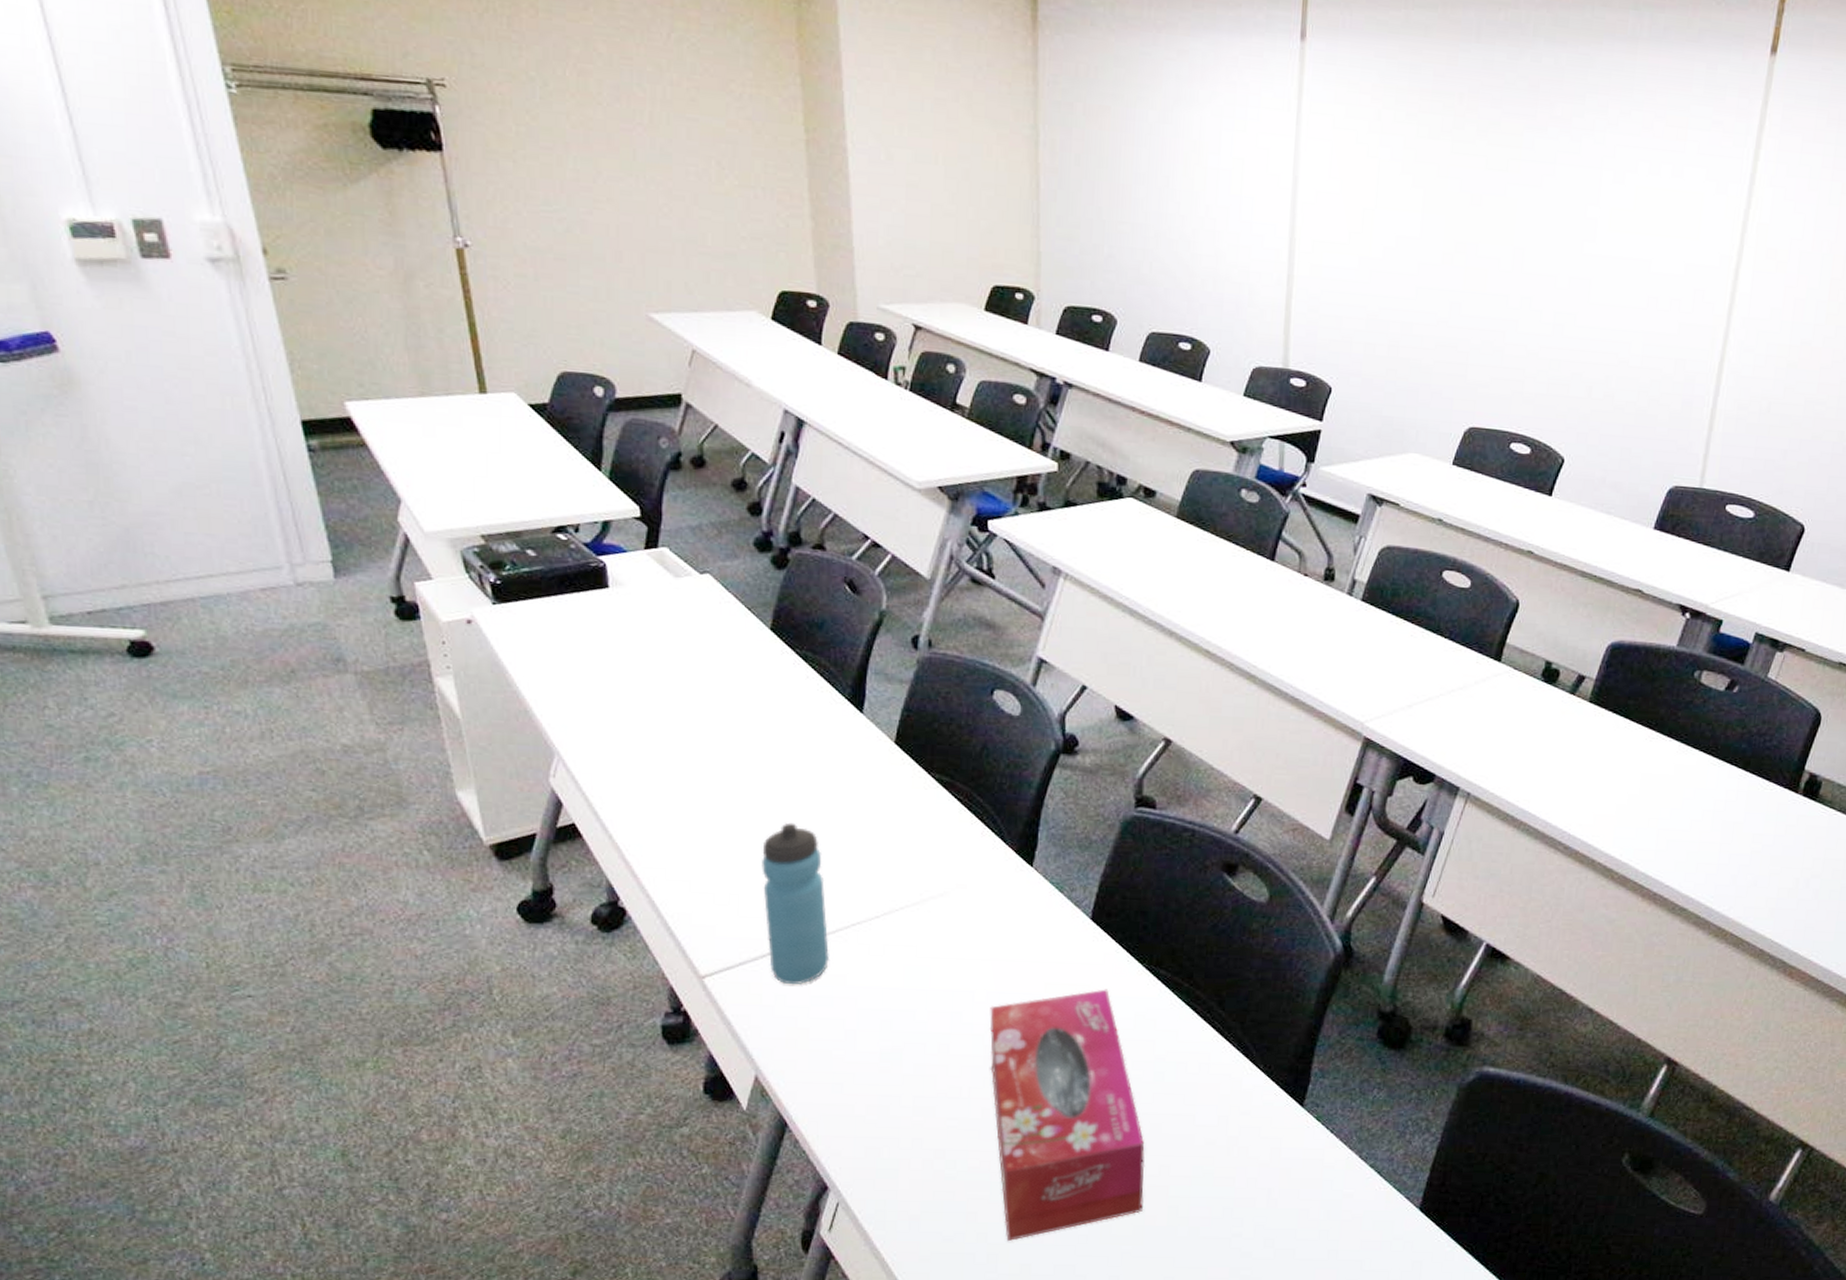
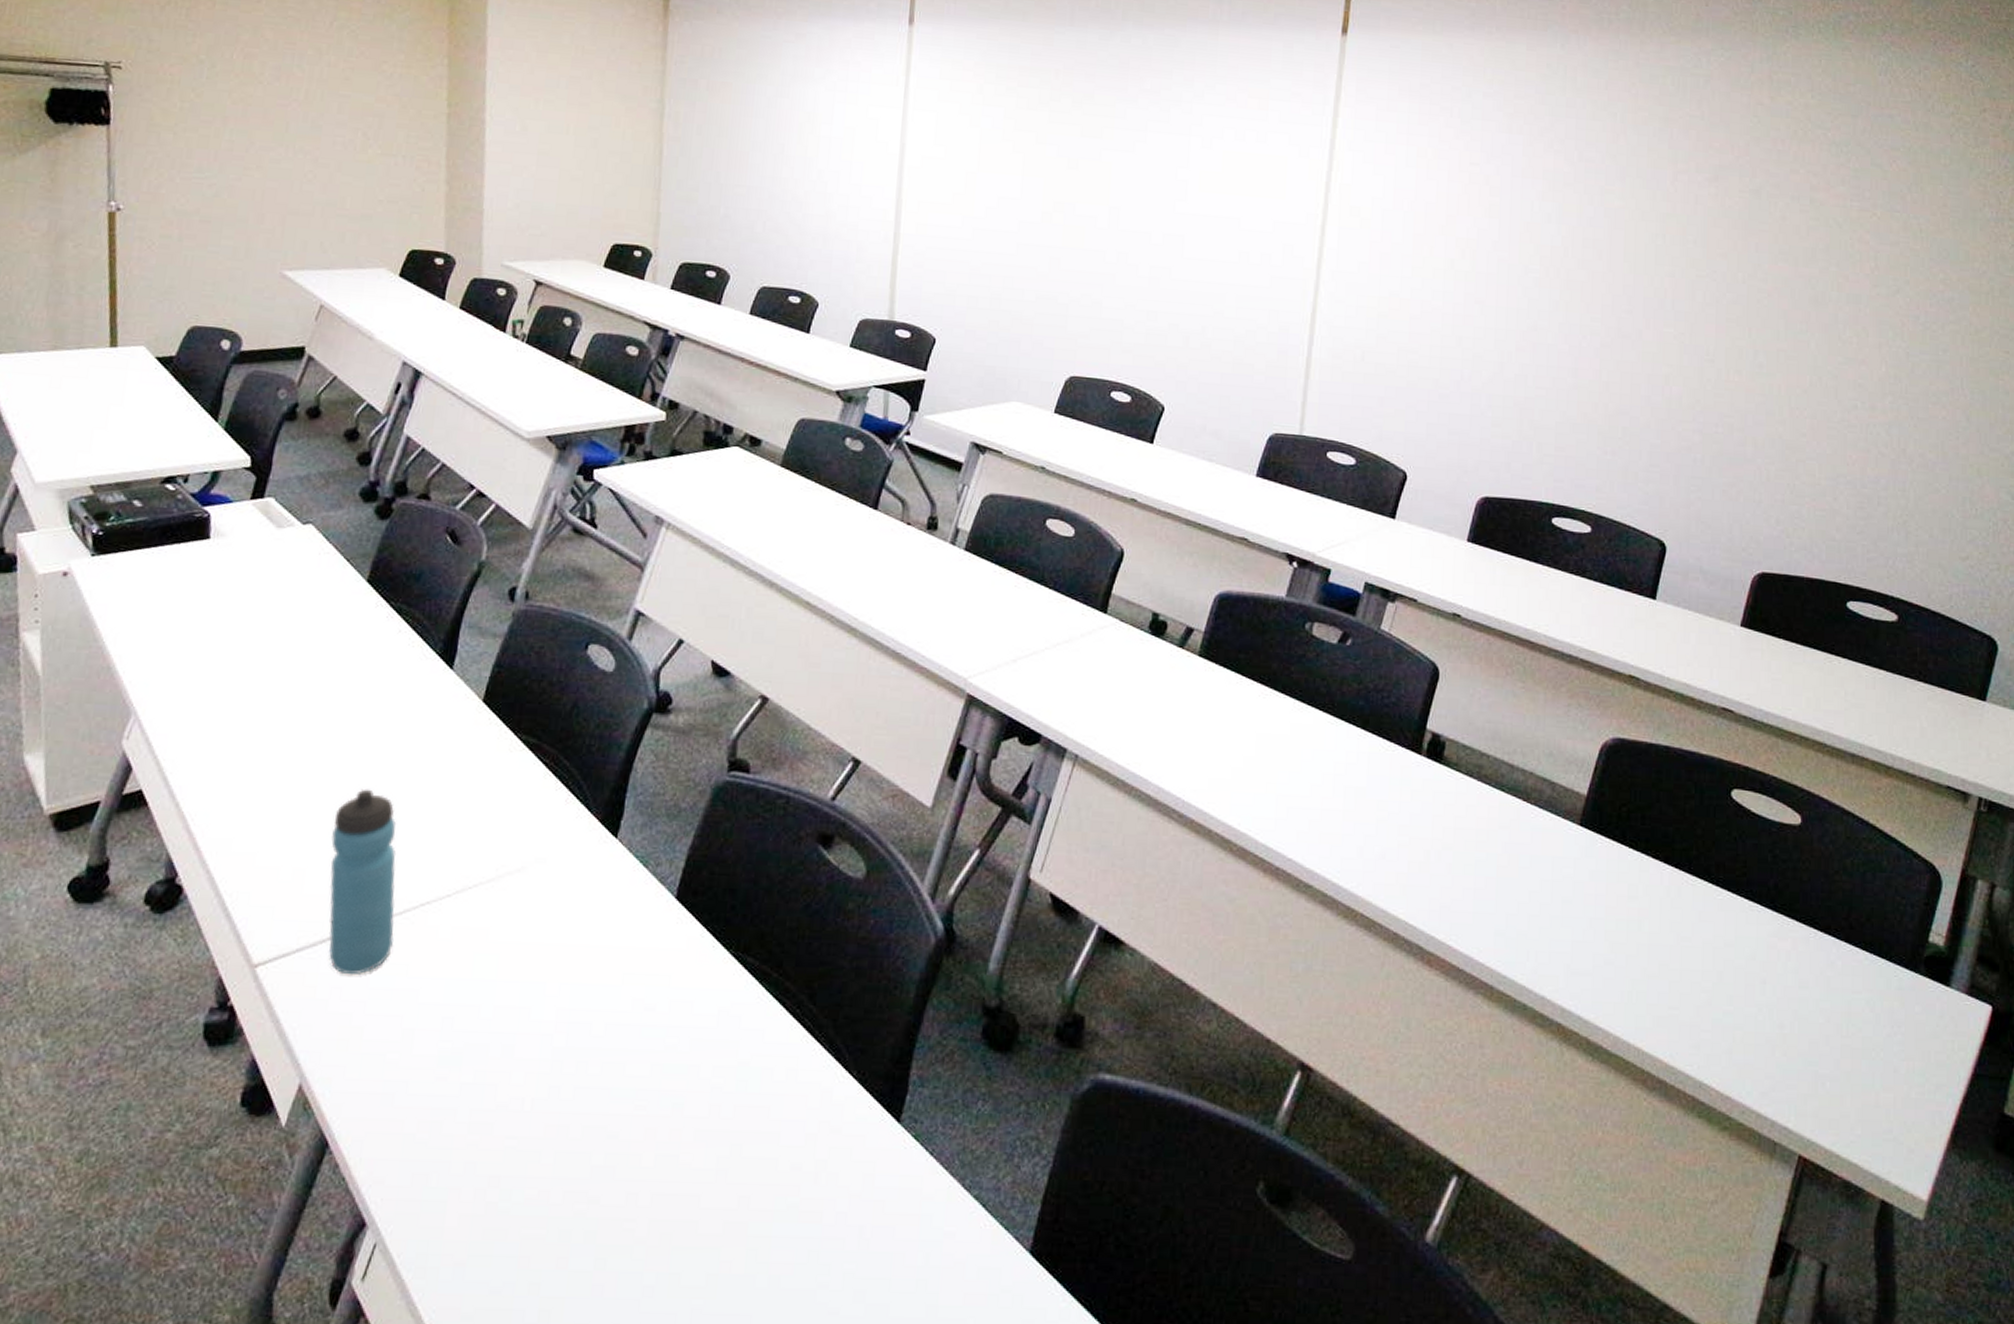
tissue box: present [989,989,1145,1242] -> none [557,980,723,1295]

